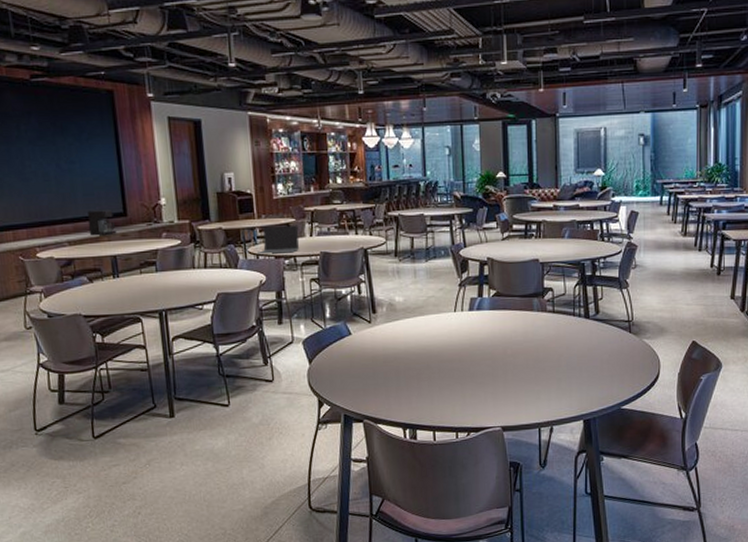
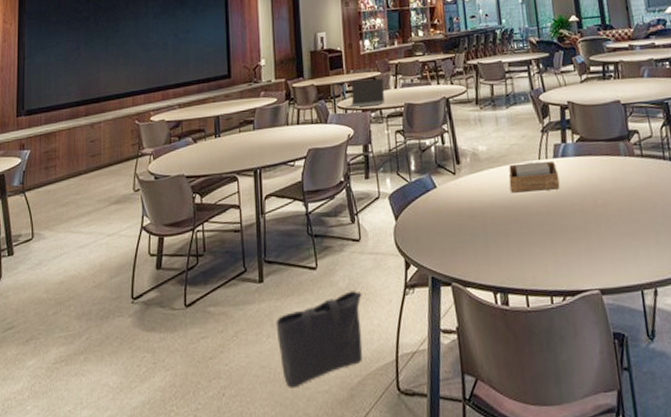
coffee maker: present [88,210,117,237] -> none [197,73,221,99]
tote bag: none [189,425,276,508] -> present [276,290,363,388]
napkin holder: none [423,313,473,342] -> present [508,160,560,193]

